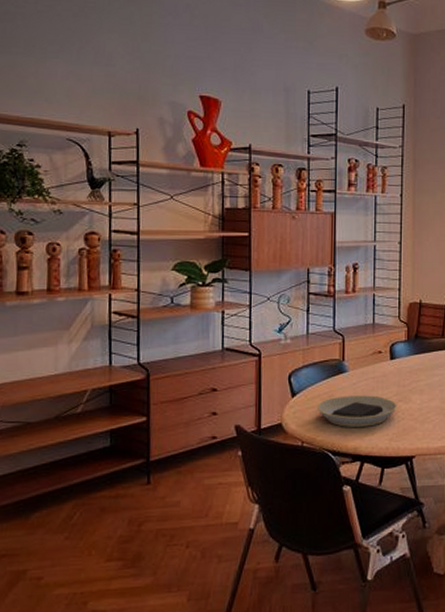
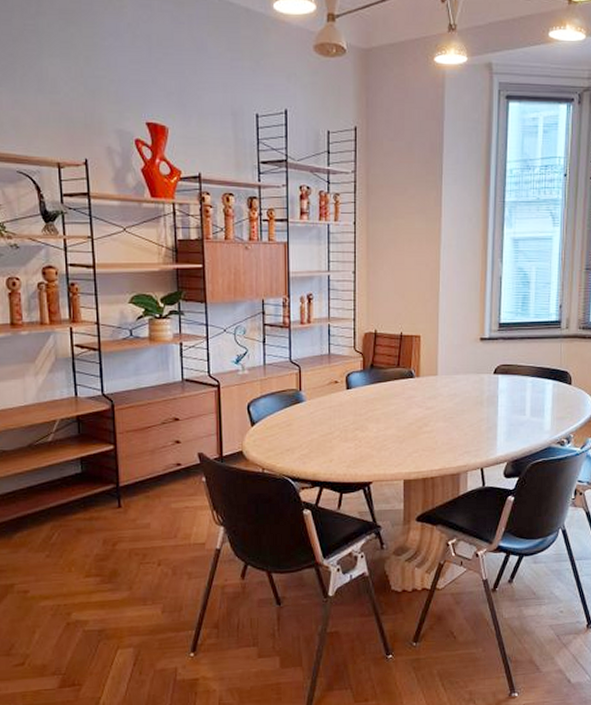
plate: present [317,395,397,427] -> none [276,424,354,455]

